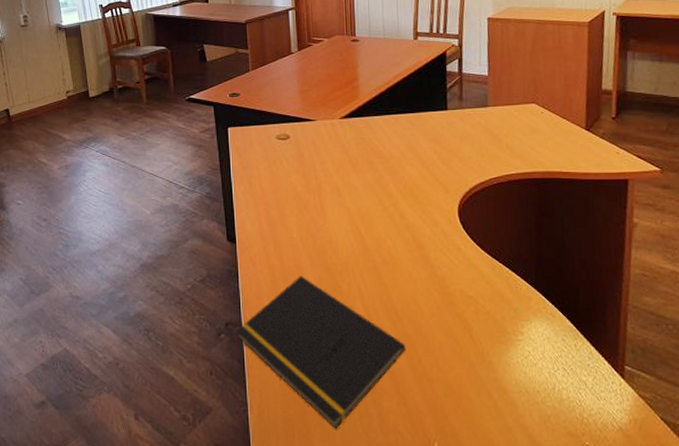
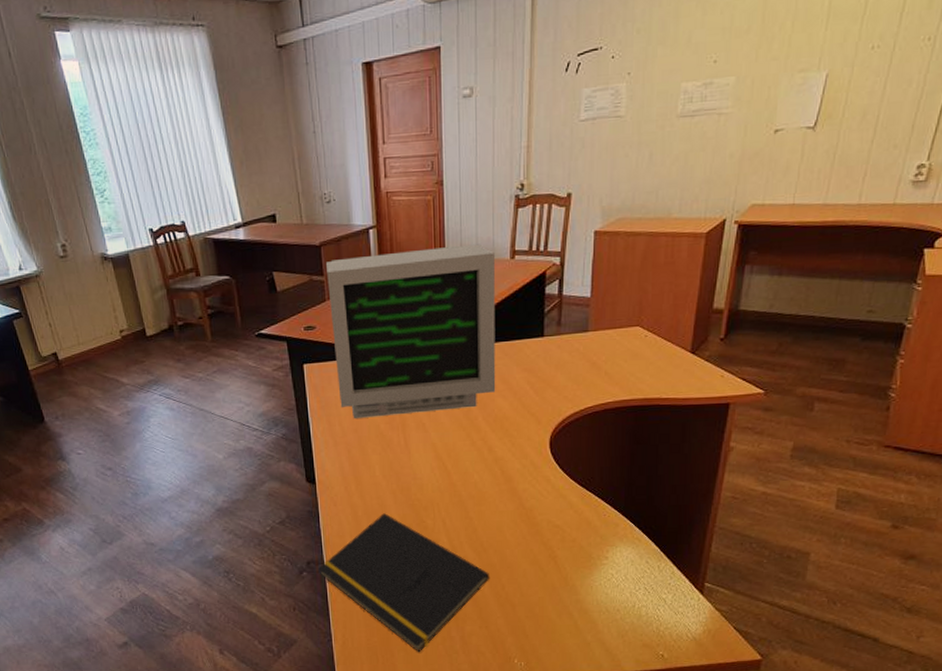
computer monitor: none [251,26,405,181] -> present [326,244,496,419]

